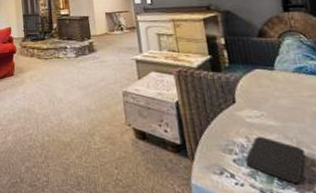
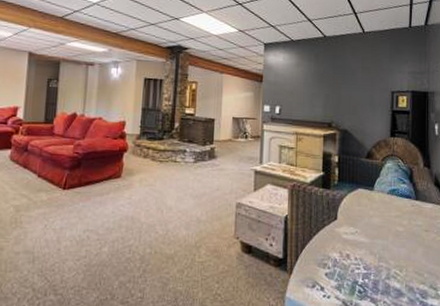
smartphone: present [244,136,306,184] -> none [334,251,384,295]

